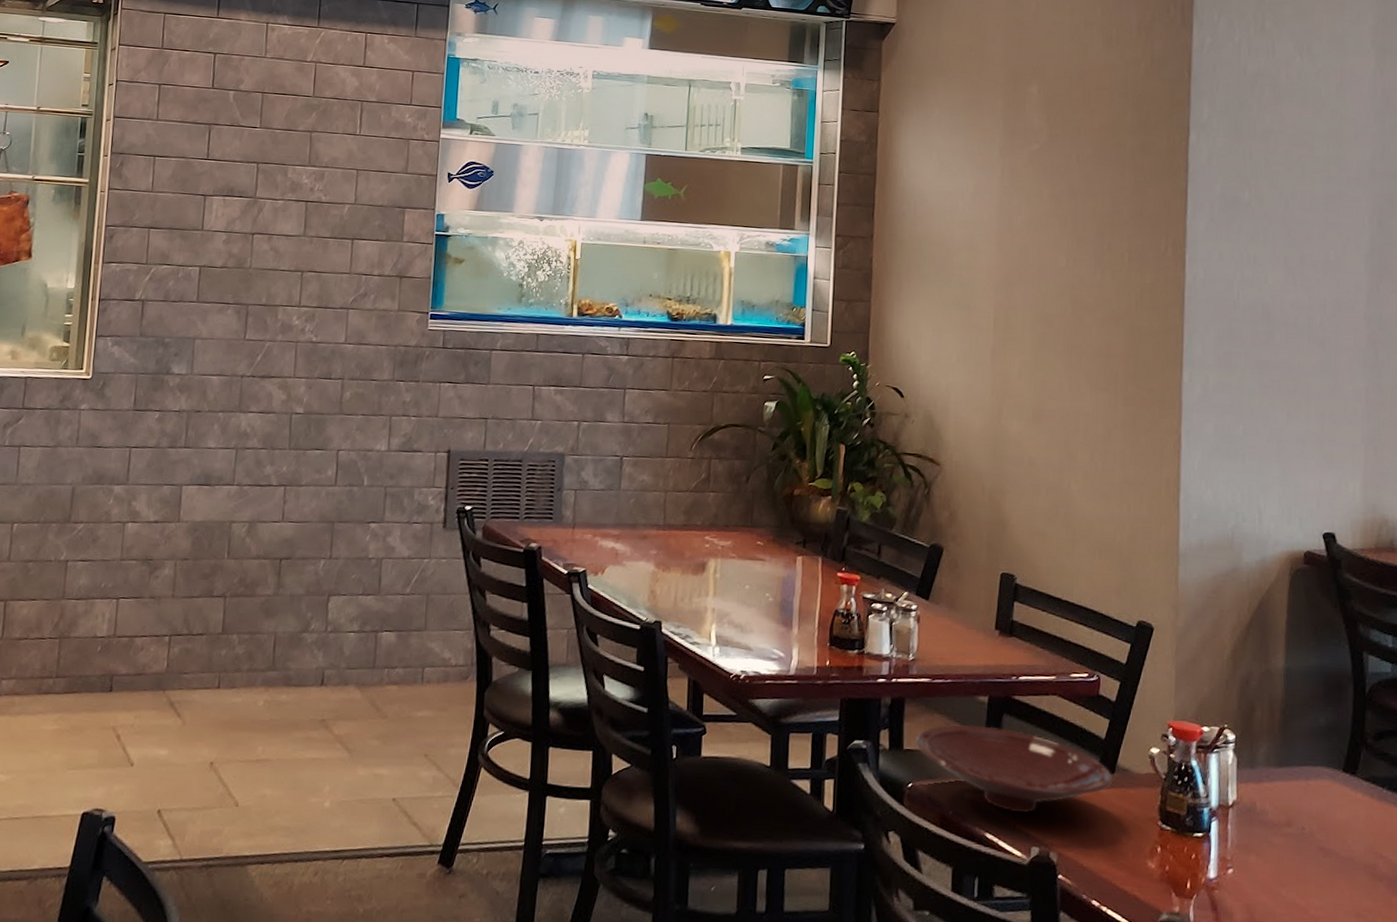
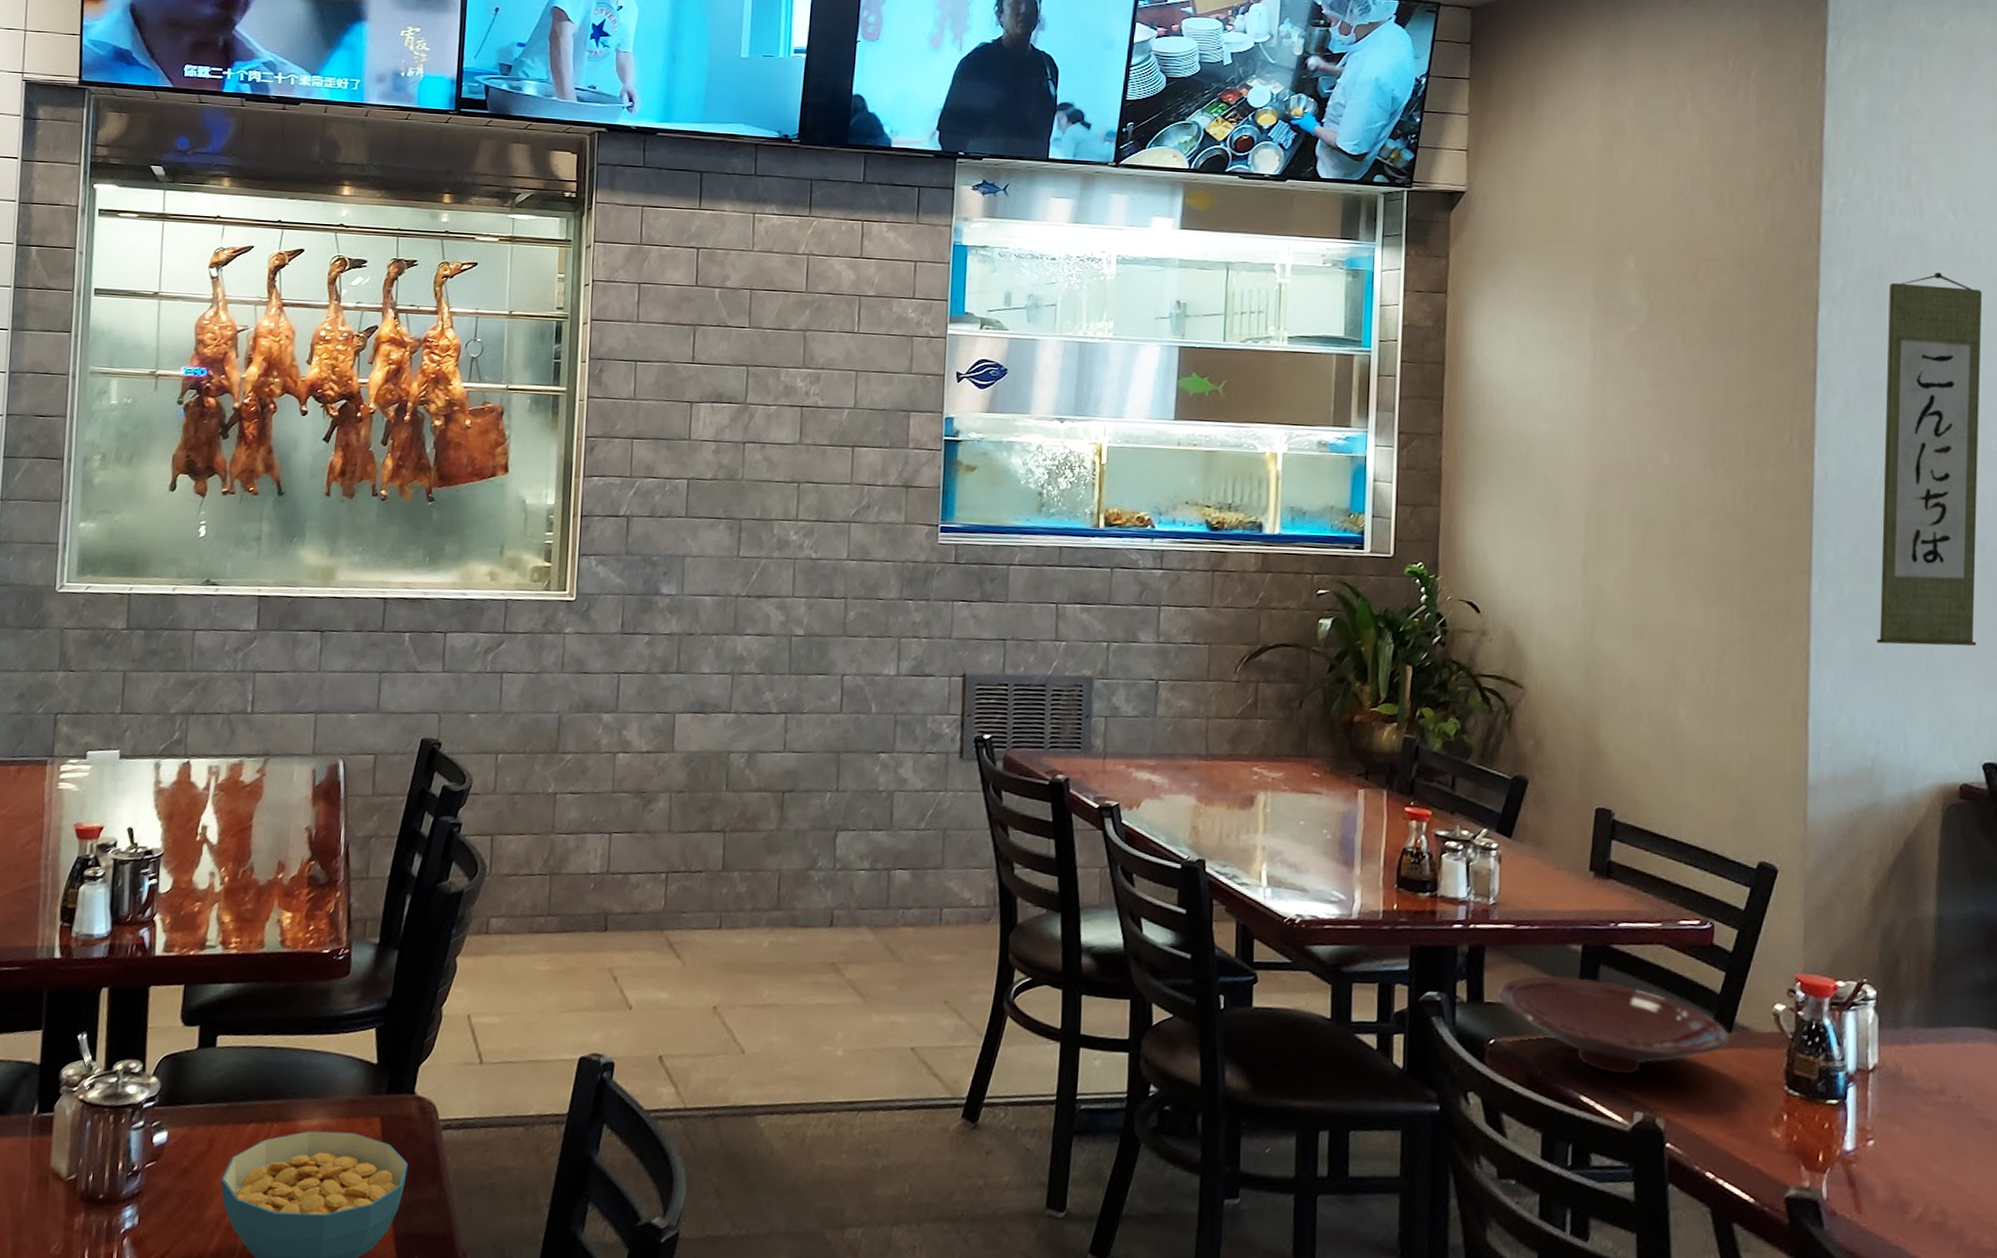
wall scroll: none [1236,105,1322,431] -> present [1876,272,1982,646]

